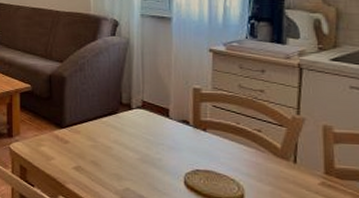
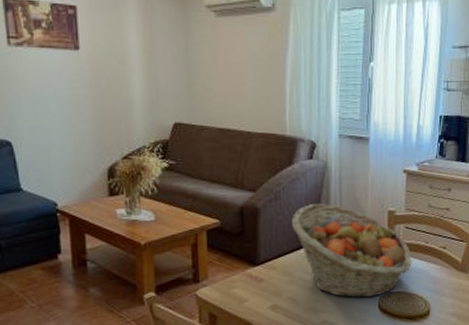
fruit basket: none [95,77,221,172] -> present [292,204,412,298]

